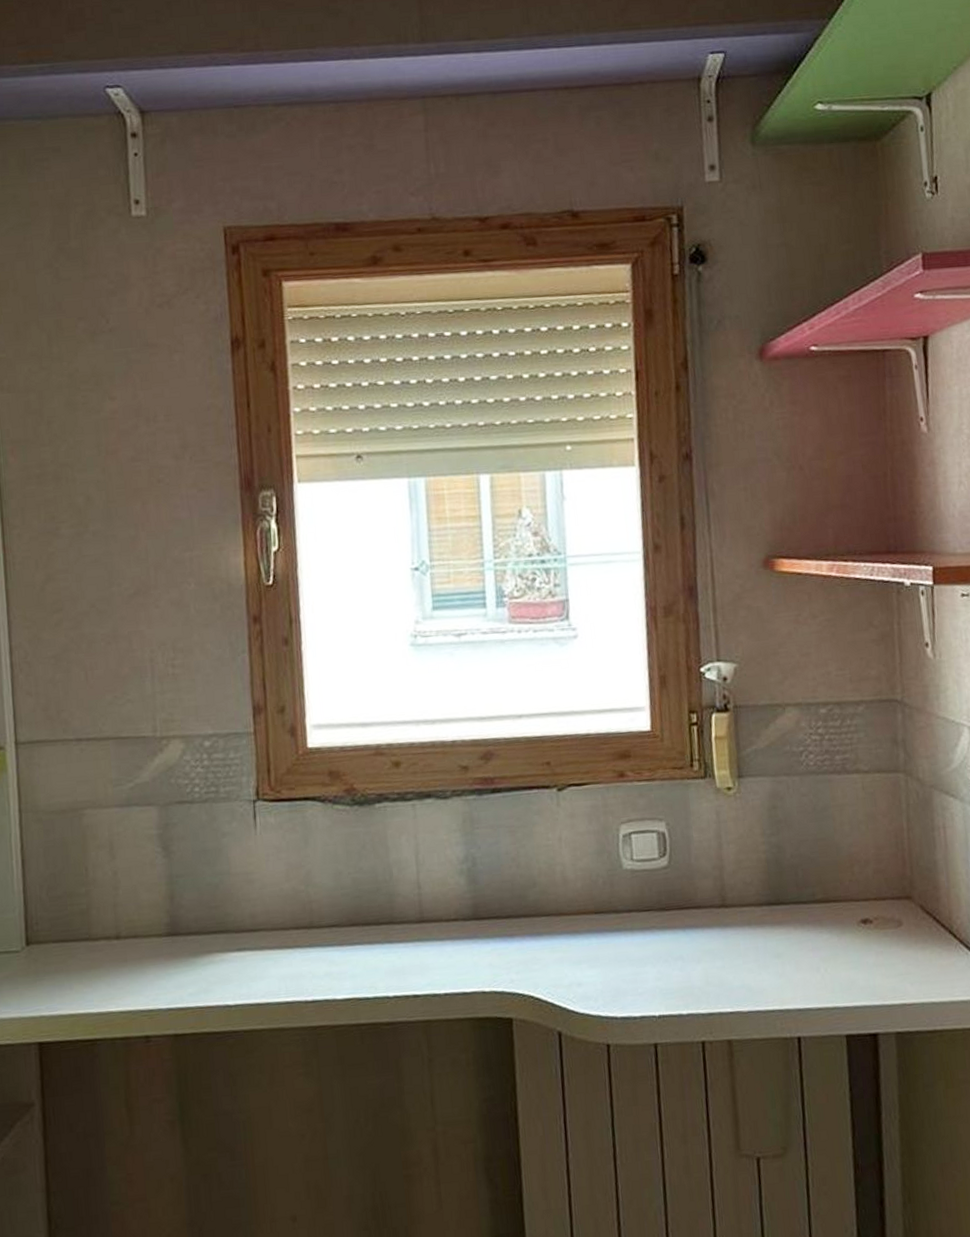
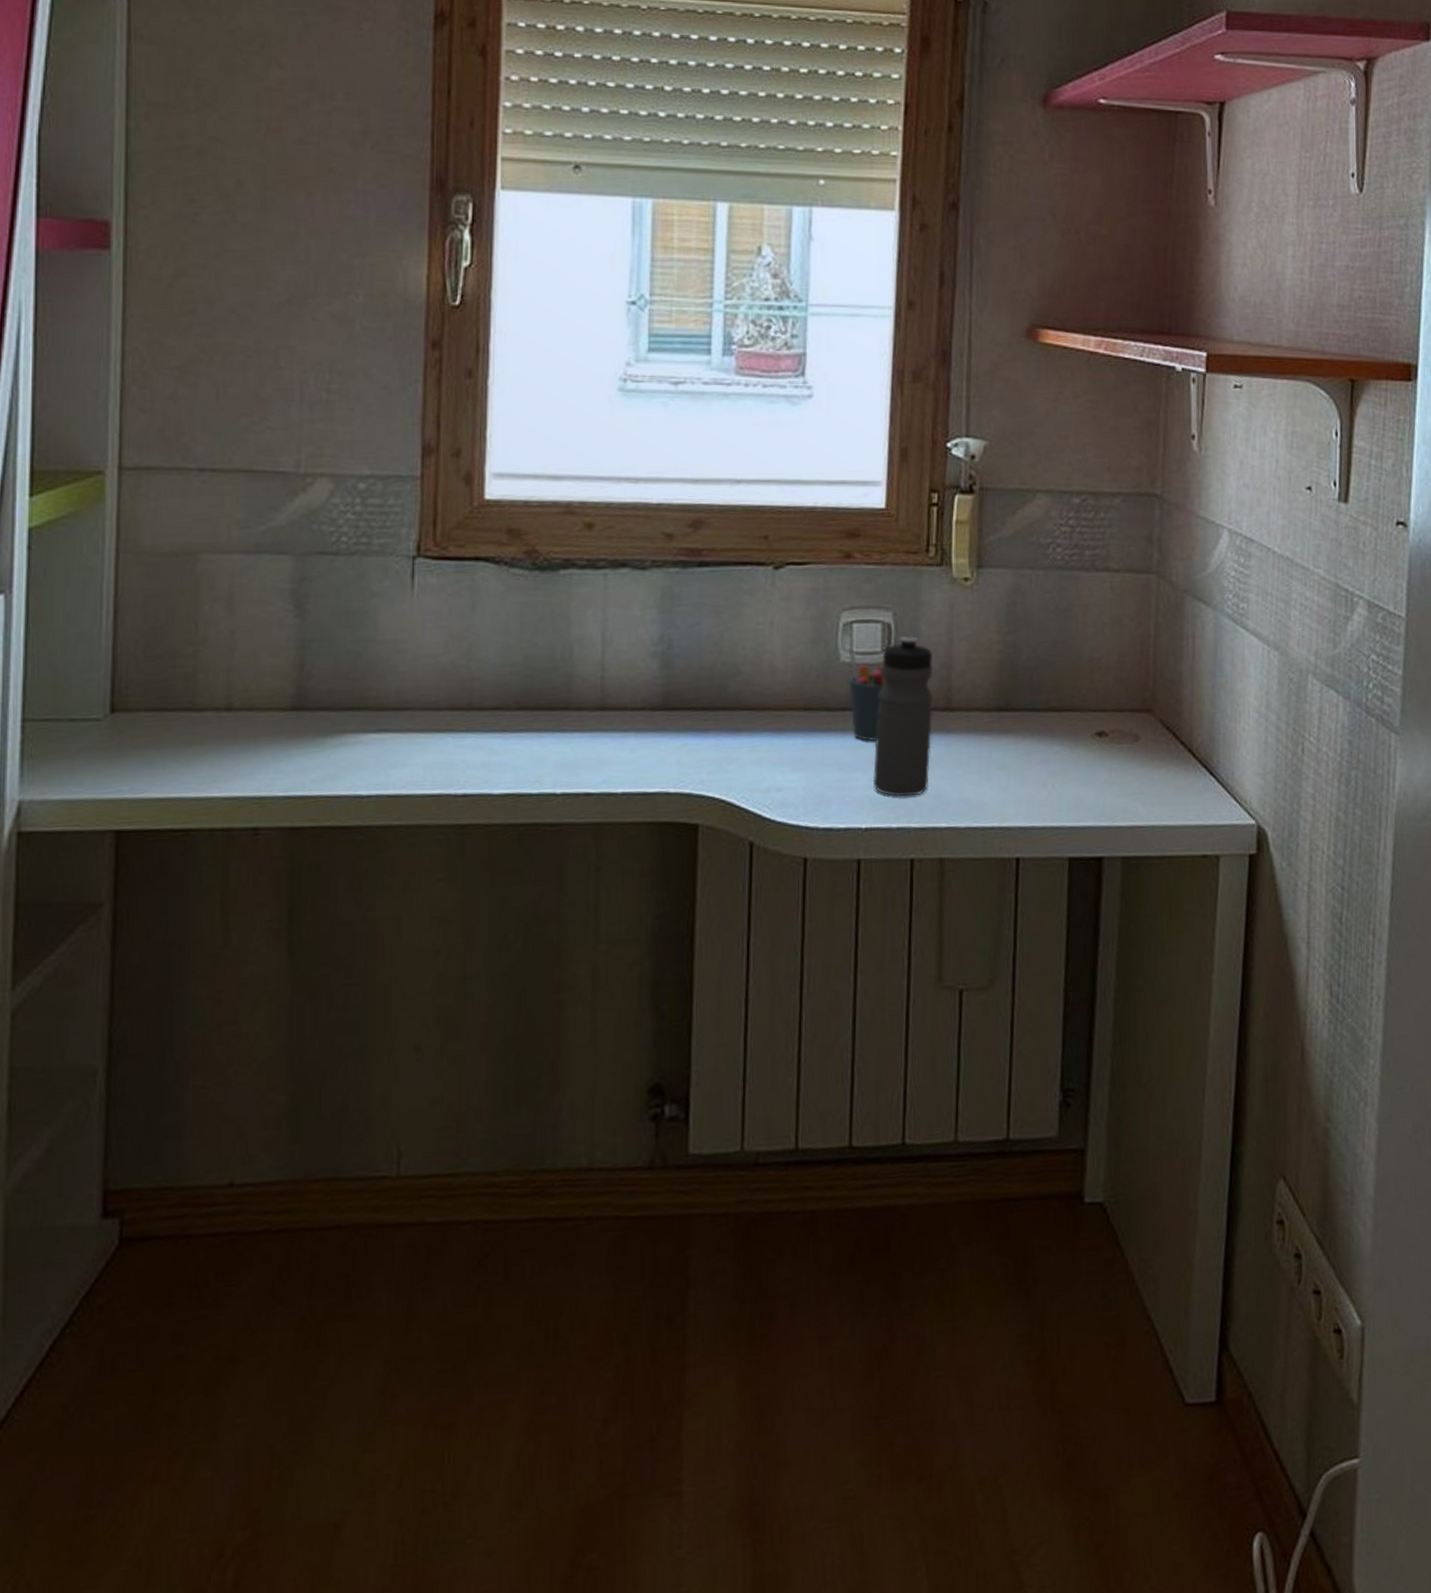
pen holder: none [629,855,666,938] -> present [848,647,886,741]
water bottle: none [659,843,712,987] -> present [872,636,934,797]

